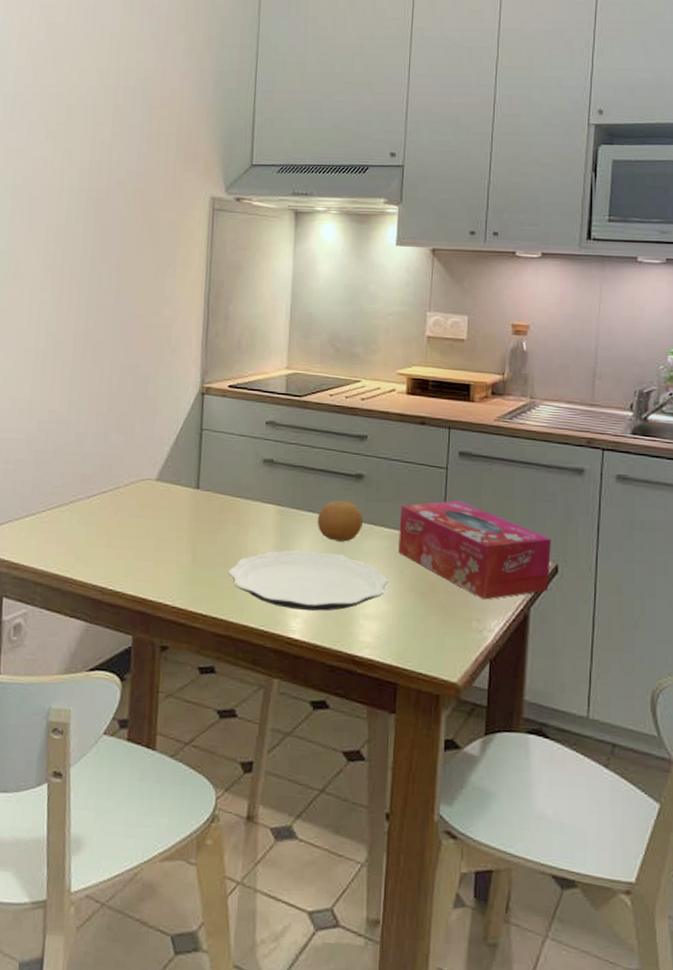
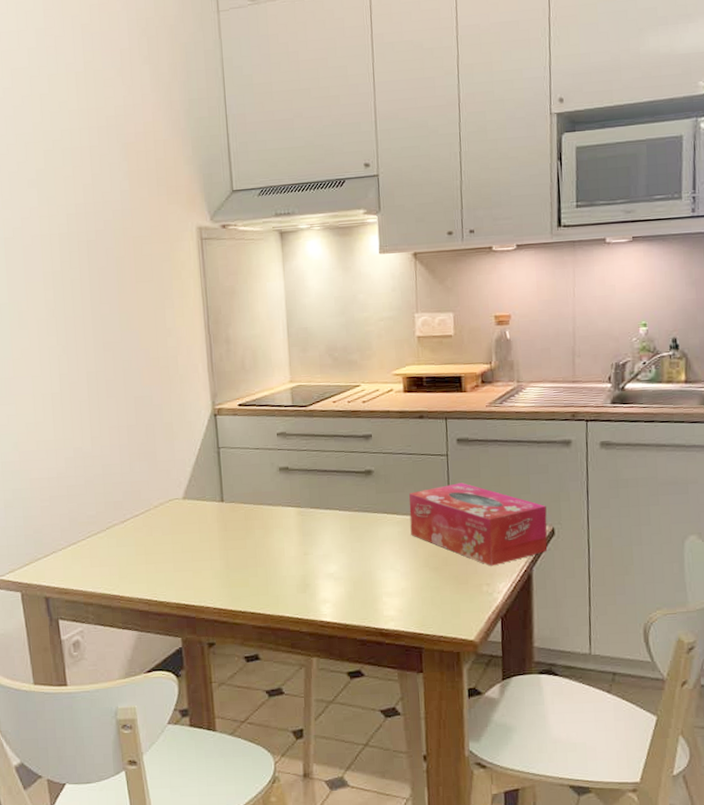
plate: present [228,550,388,611] -> none [260,543,404,596]
fruit: present [317,500,363,542] -> none [334,495,376,532]

